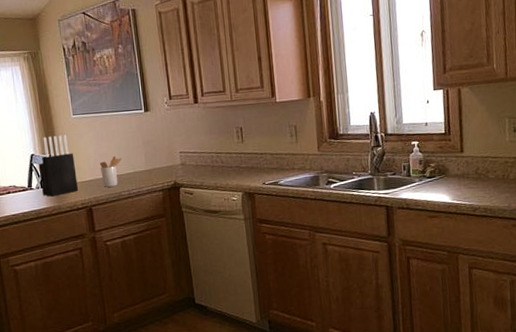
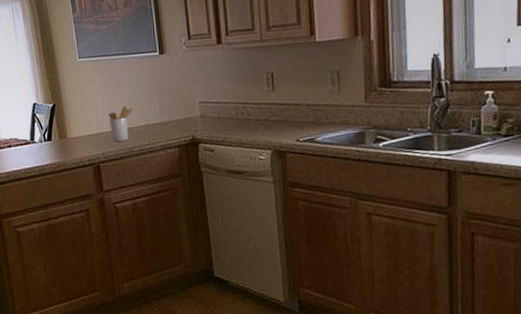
knife block: present [38,134,78,197] -> none [41,81,84,151]

